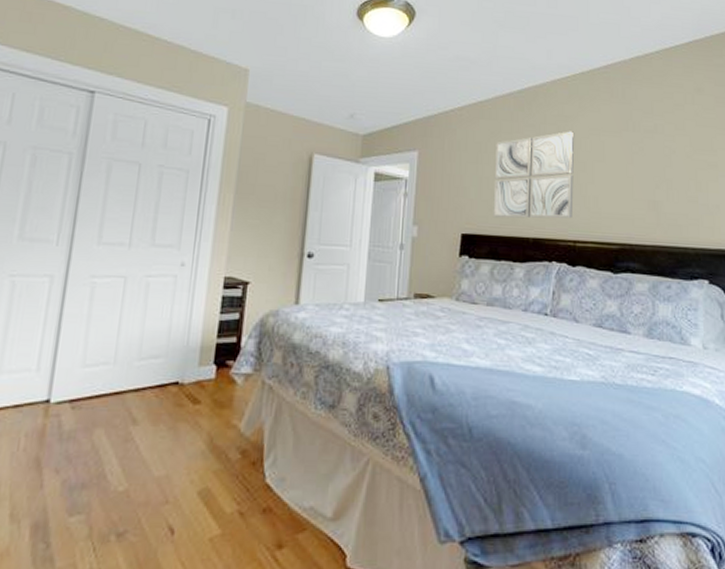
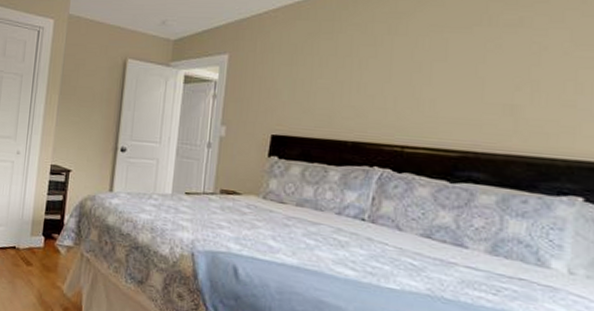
wall art: present [493,131,575,219] -> none [307,29,410,123]

